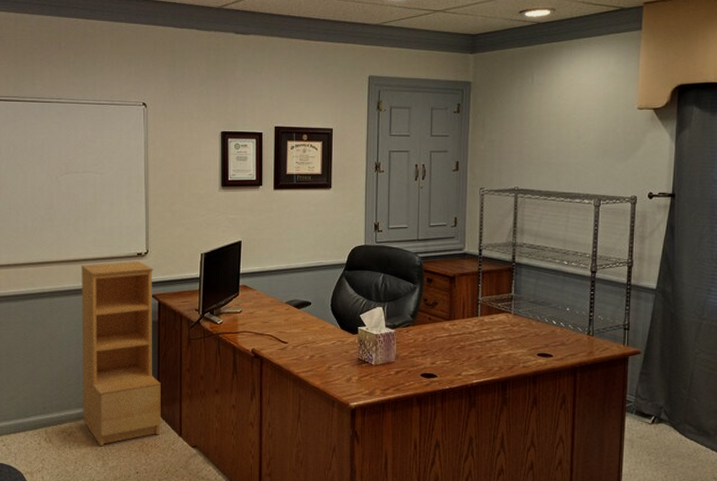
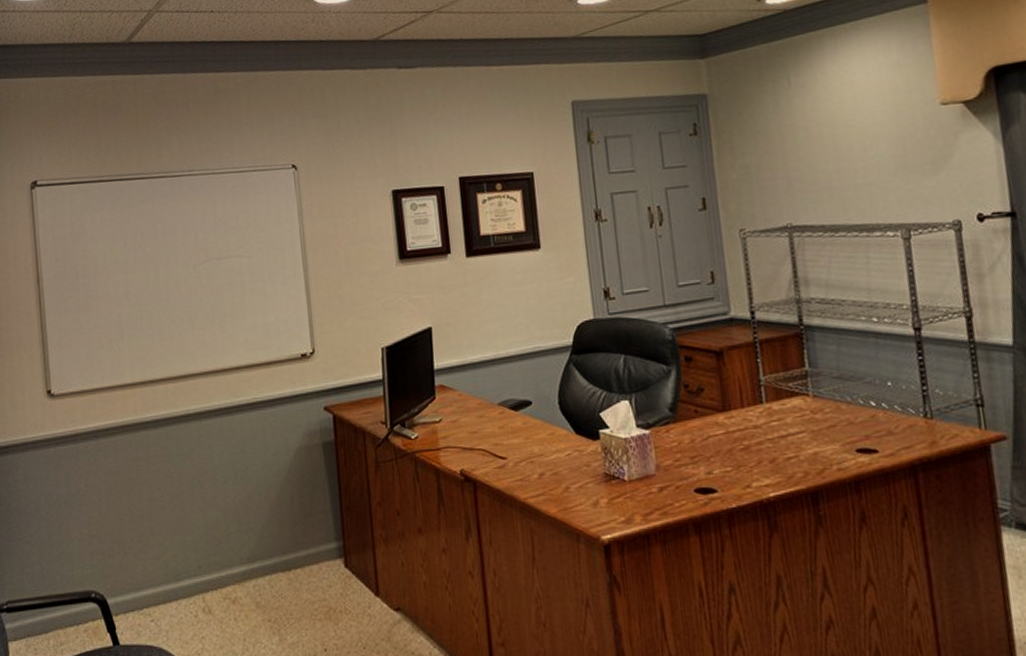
bookshelf: present [81,261,161,447] -> none [233,364,351,616]

